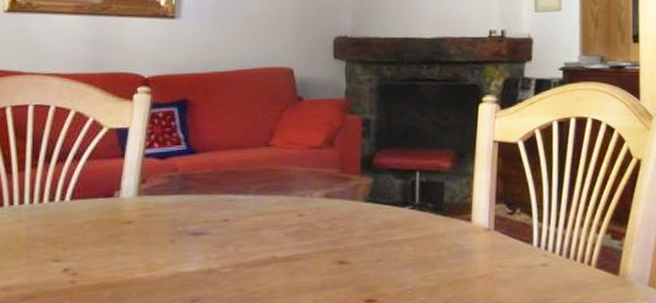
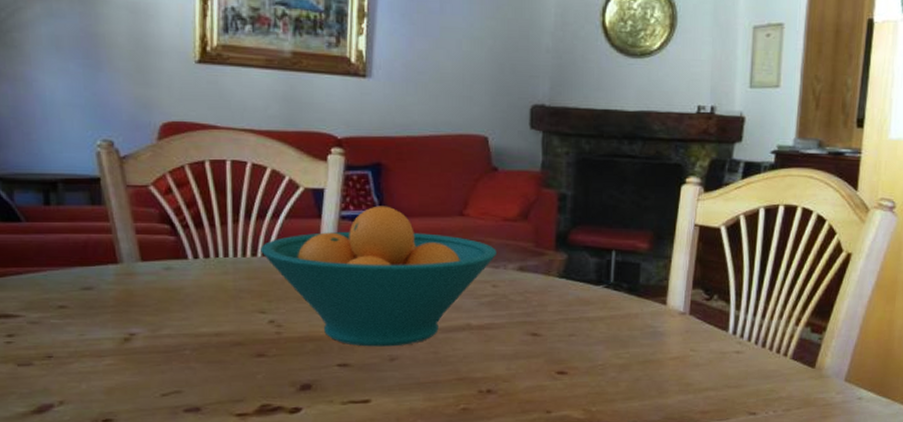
fruit bowl: none [59,141,302,290] -> present [260,206,497,347]

